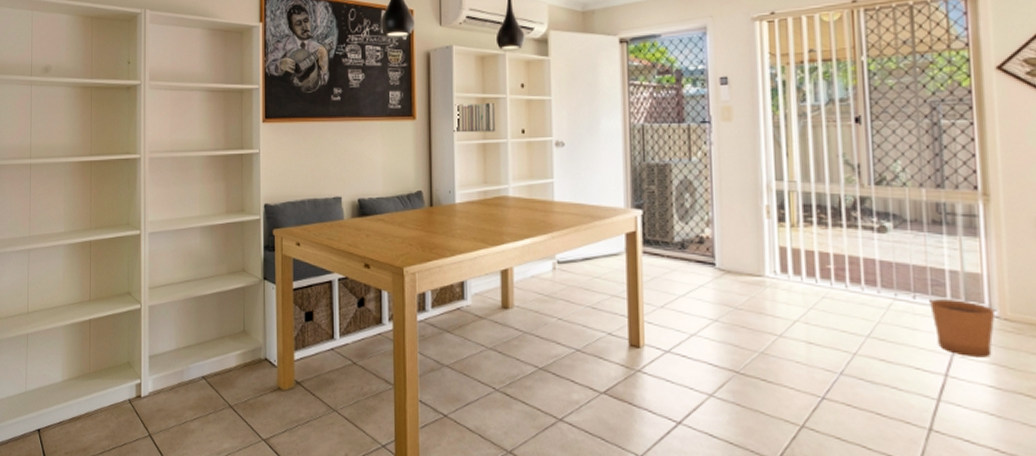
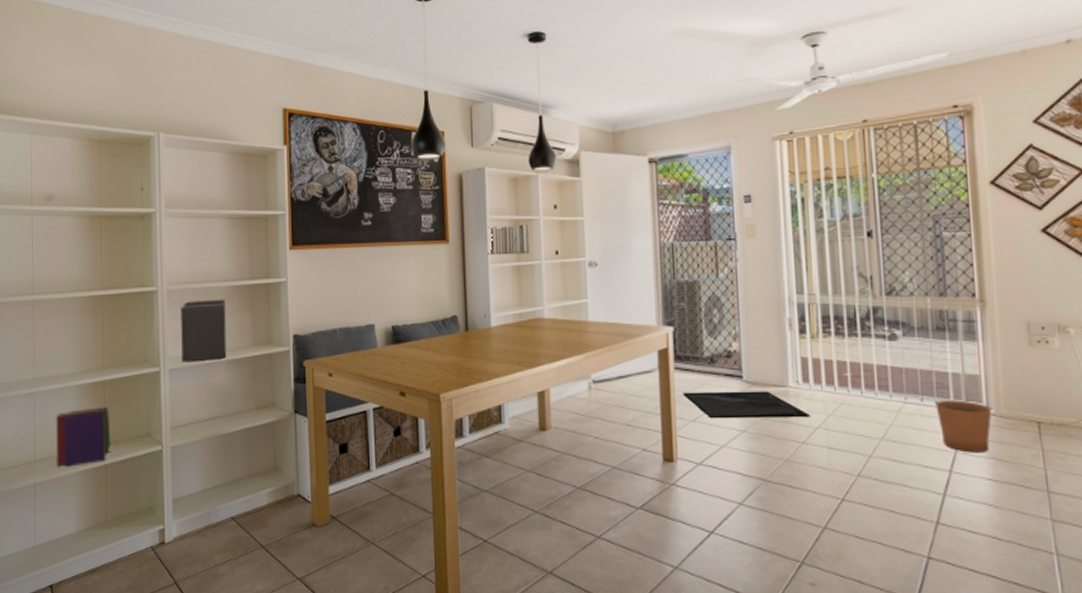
books: none [46,264,95,320] -> present [55,406,111,467]
books: none [161,167,202,227] -> present [181,299,227,362]
door mat: none [651,277,788,309] -> present [682,391,810,418]

